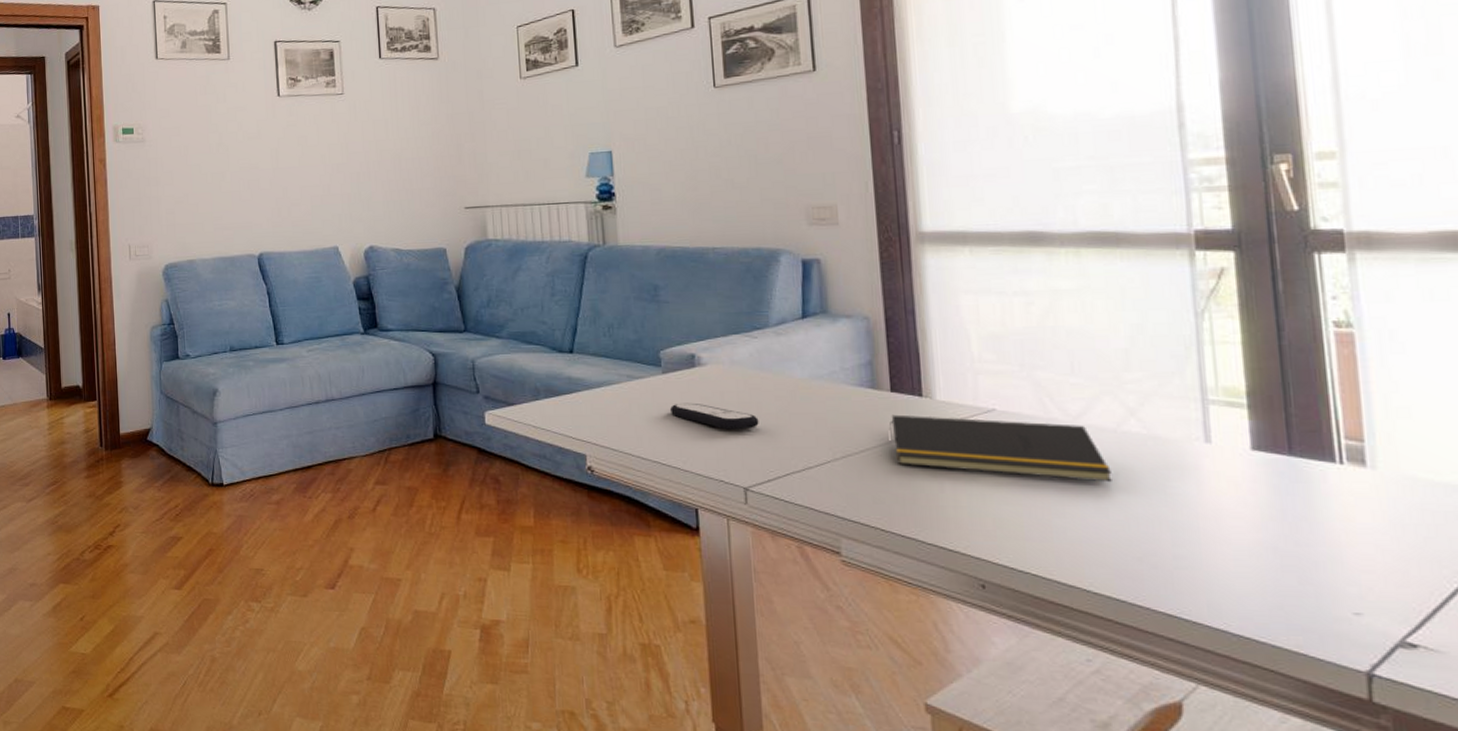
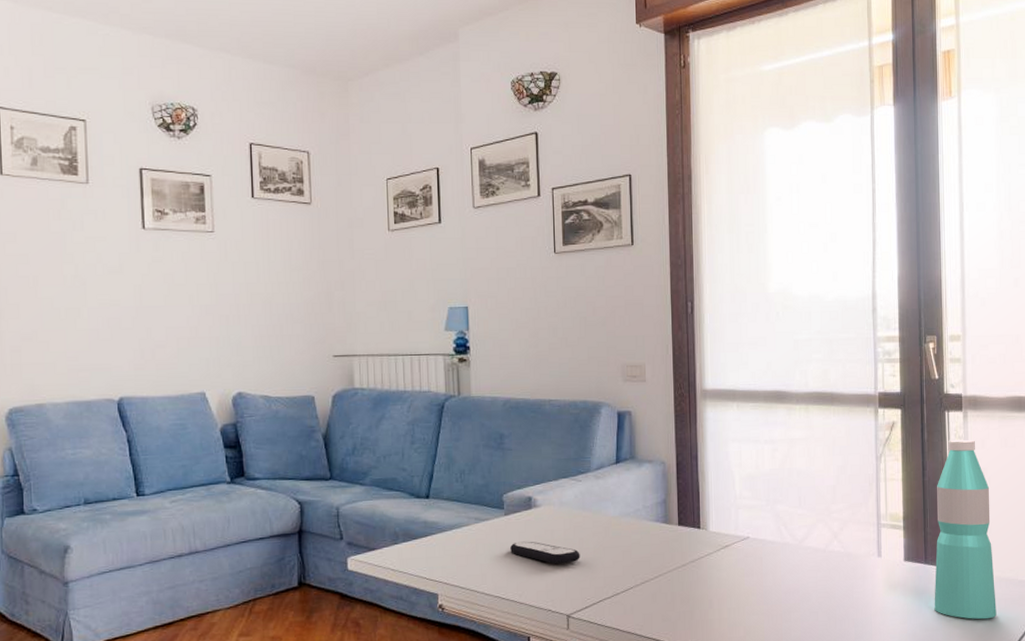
notepad: present [888,414,1112,483] -> none [675,544,821,592]
water bottle: none [1304,290,1429,536] -> present [934,439,997,619]

